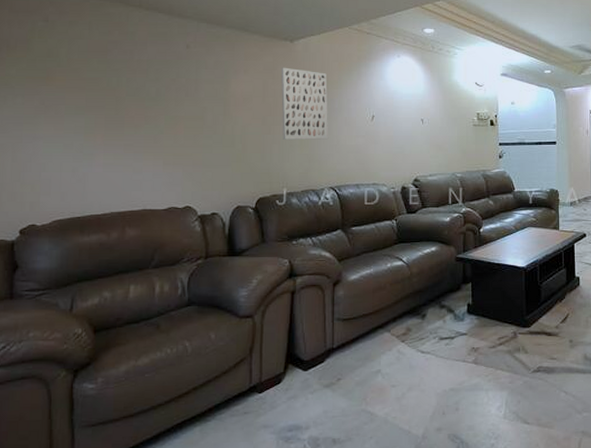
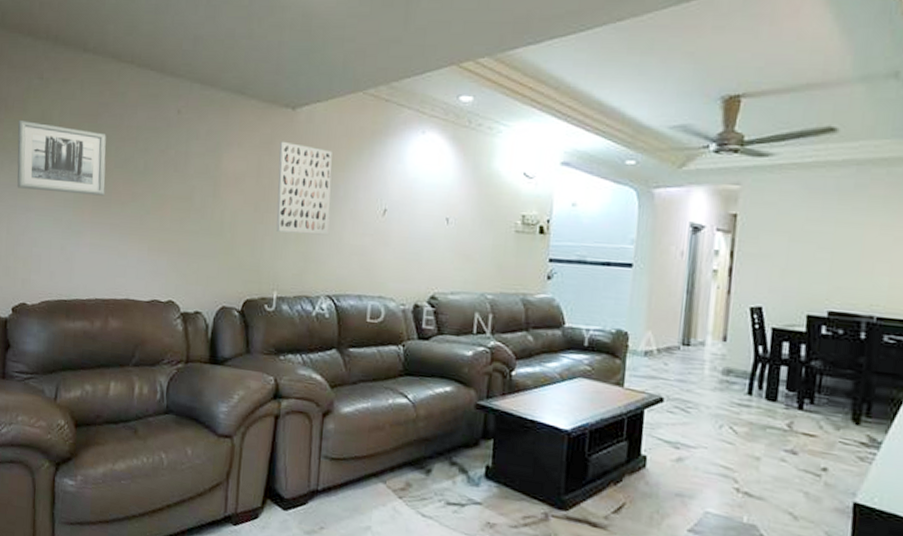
wall art: none [21,59,118,121] -> present [17,121,106,196]

